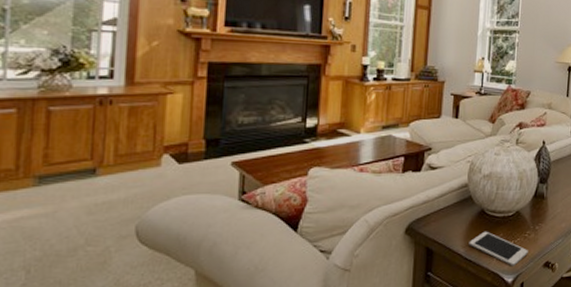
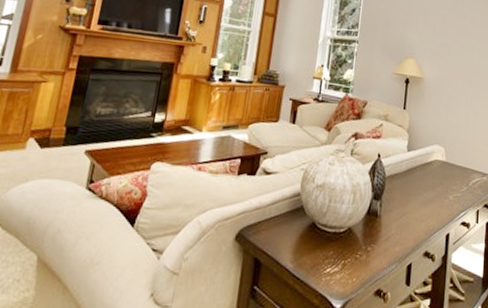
cell phone: present [469,231,528,266] -> none [297,246,359,290]

